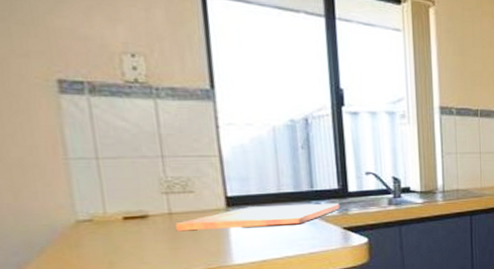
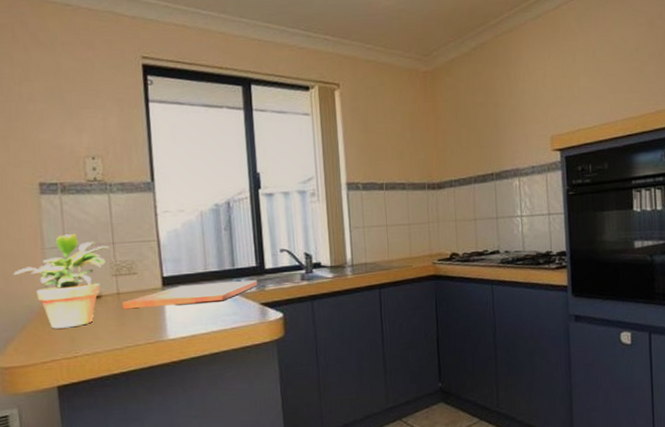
potted plant: none [24,143,157,253] -> present [13,234,109,329]

